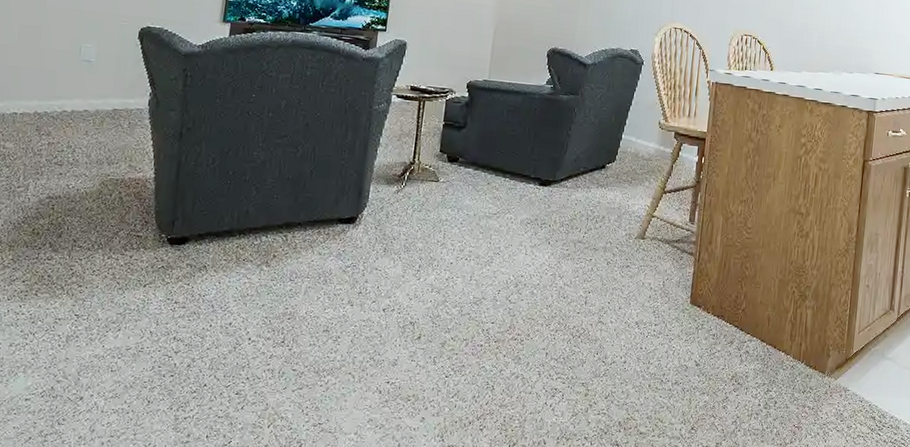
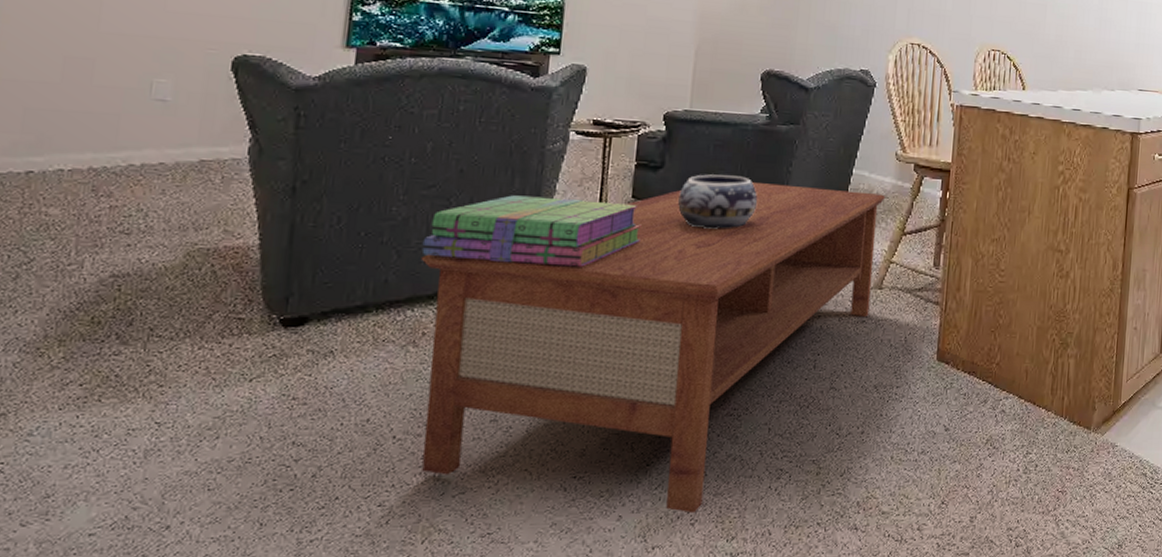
coffee table: none [270,143,650,421] -> present [420,183,886,514]
stack of books: none [275,146,447,208] -> present [421,195,642,267]
decorative bowl: none [476,134,542,182] -> present [678,174,757,229]

